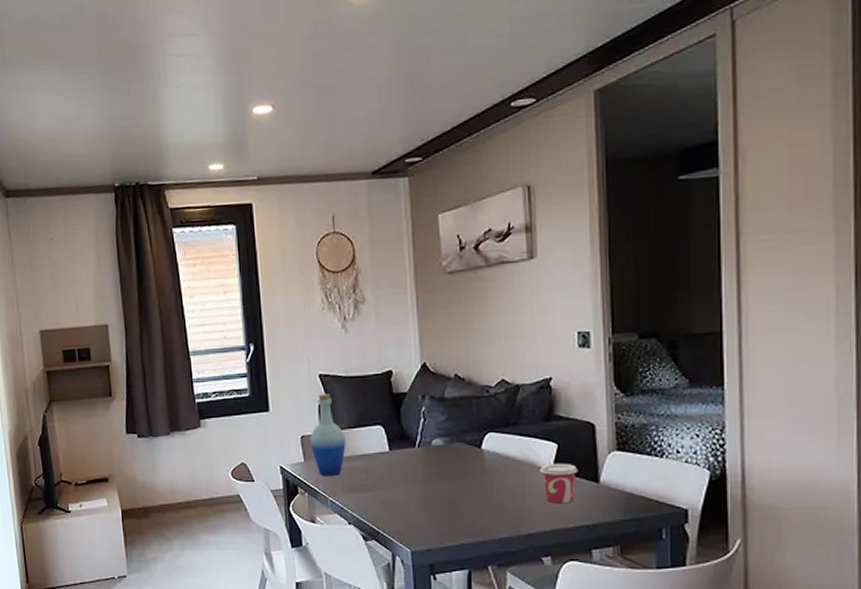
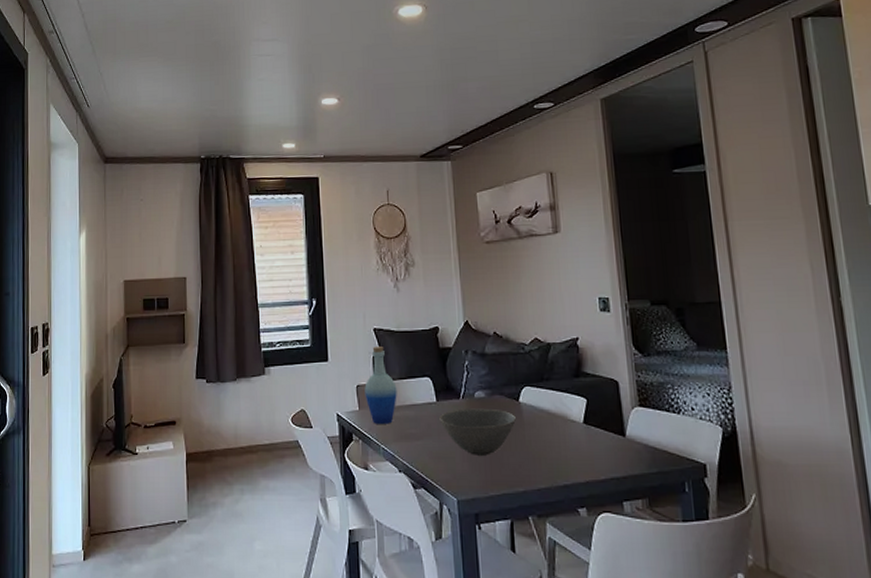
bowl: none [392,457,477,506] -> present [439,408,516,455]
cup: present [540,463,578,504] -> none [572,417,606,456]

